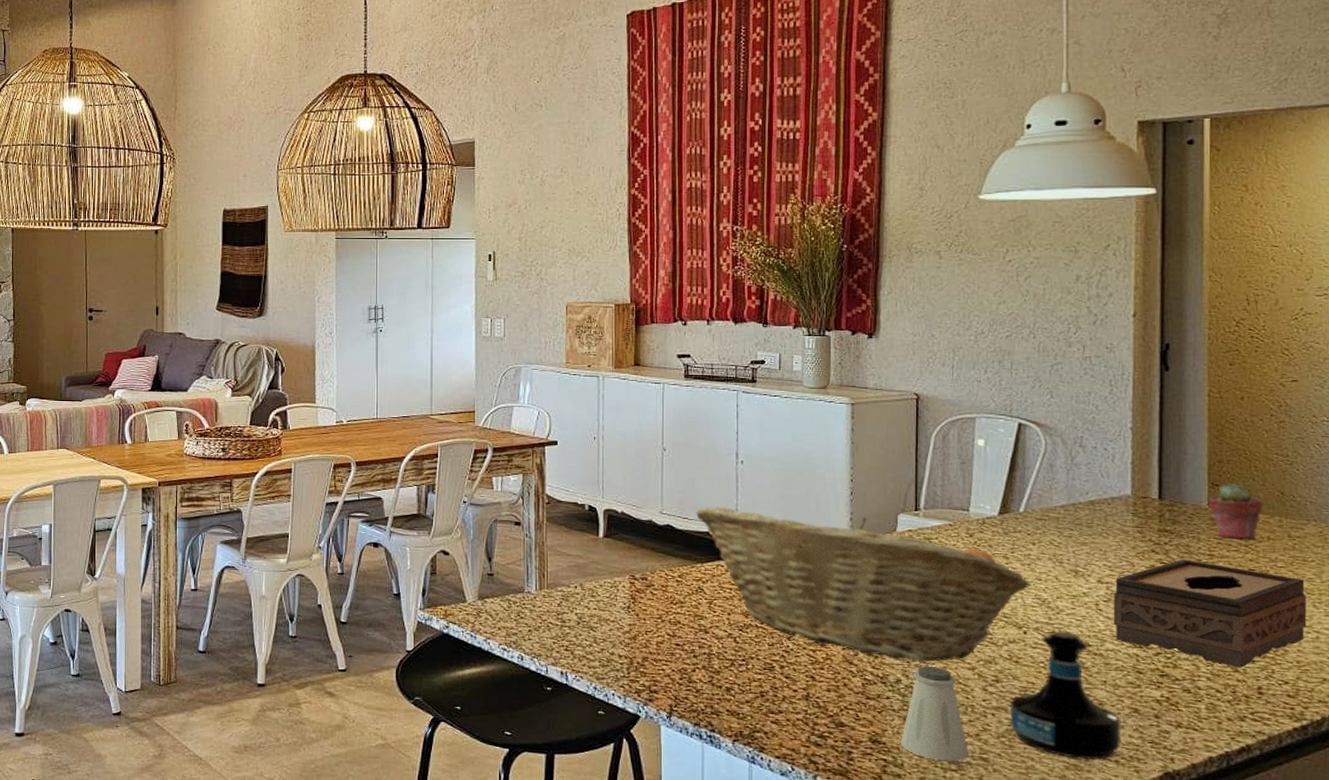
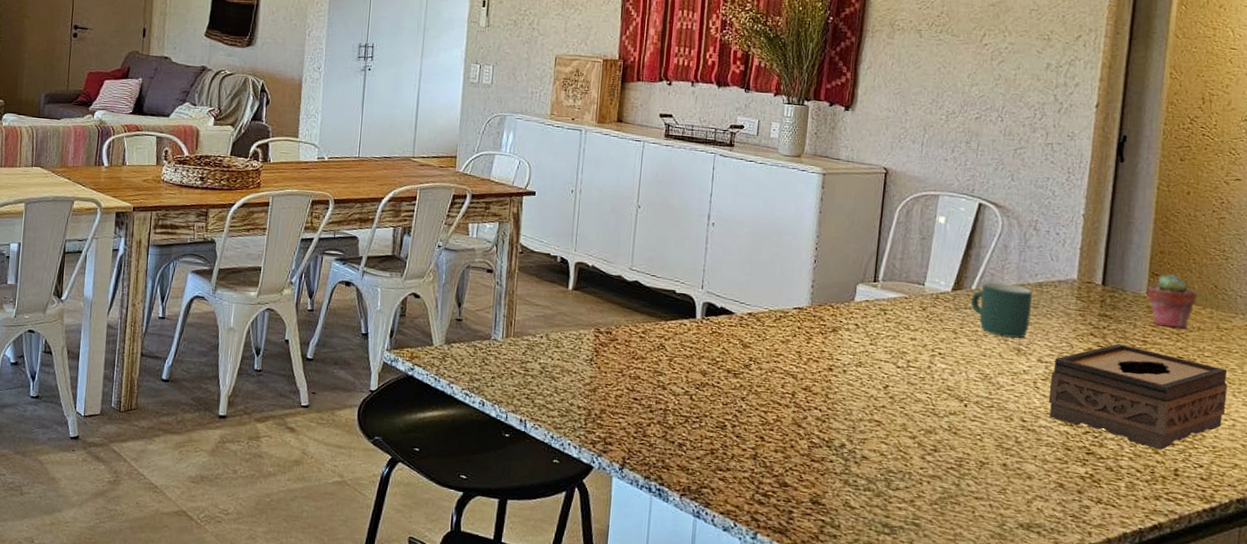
fruit basket: present [696,506,1031,662] -> none [664,265,976,429]
saltshaker: present [900,666,969,762] -> none [838,432,903,526]
tequila bottle: present [1010,631,1120,760] -> none [943,406,1046,530]
mug: none [1019,503,1086,561] -> present [970,282,1032,339]

